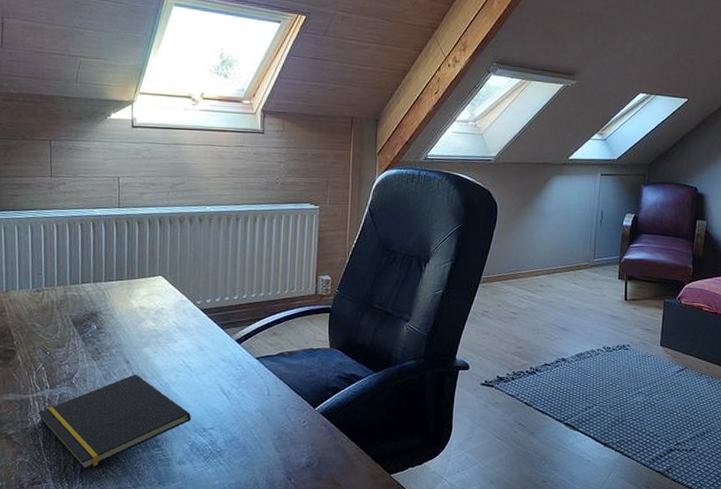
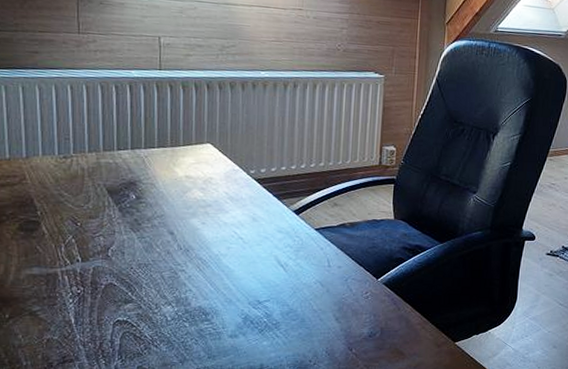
notepad: present [38,374,191,470] -> none [69,246,244,346]

